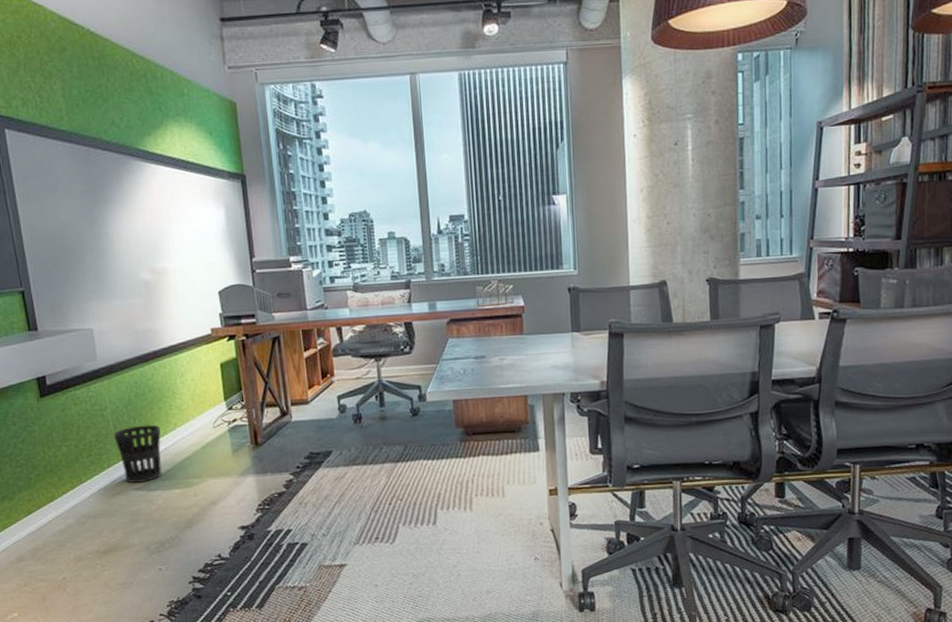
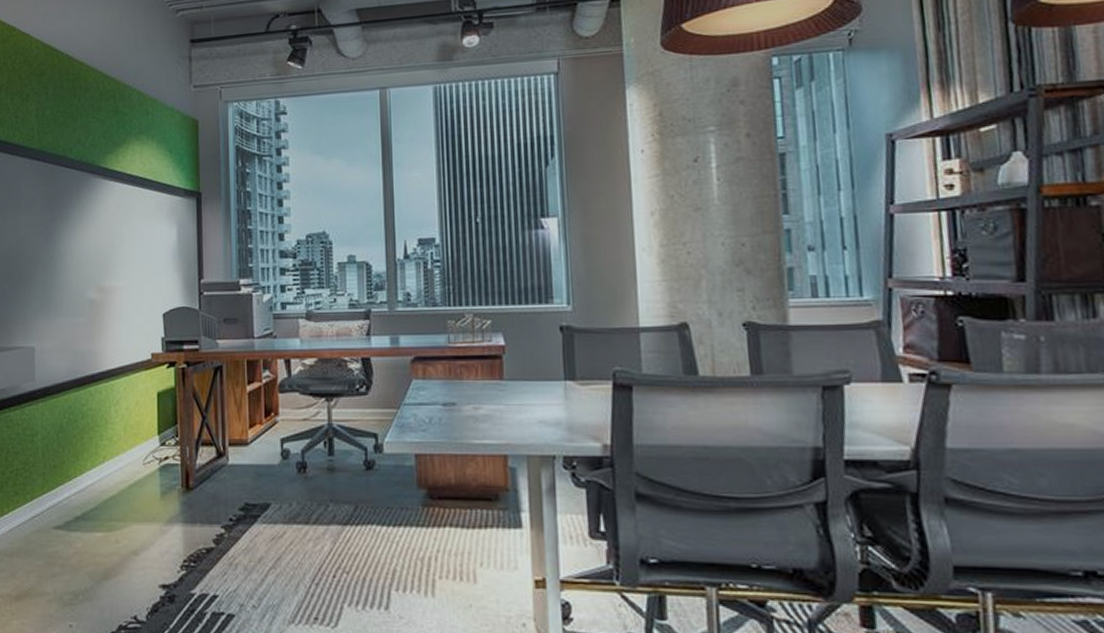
wastebasket: present [114,424,162,483] -> none [41,455,88,520]

